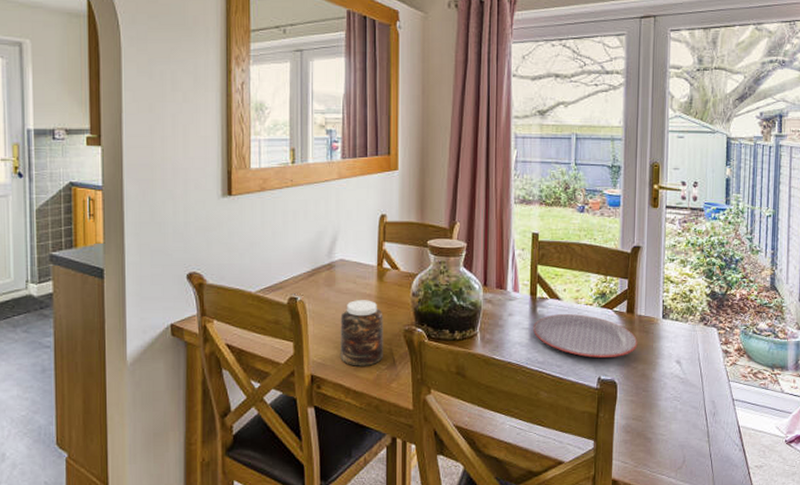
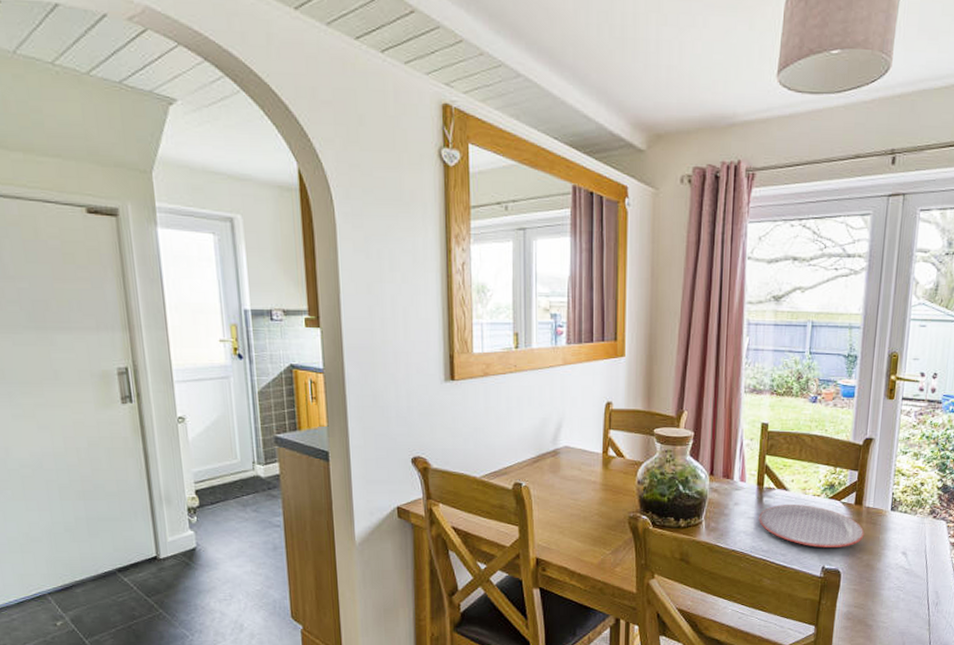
jar: present [340,300,383,366] -> none [565,487,608,551]

